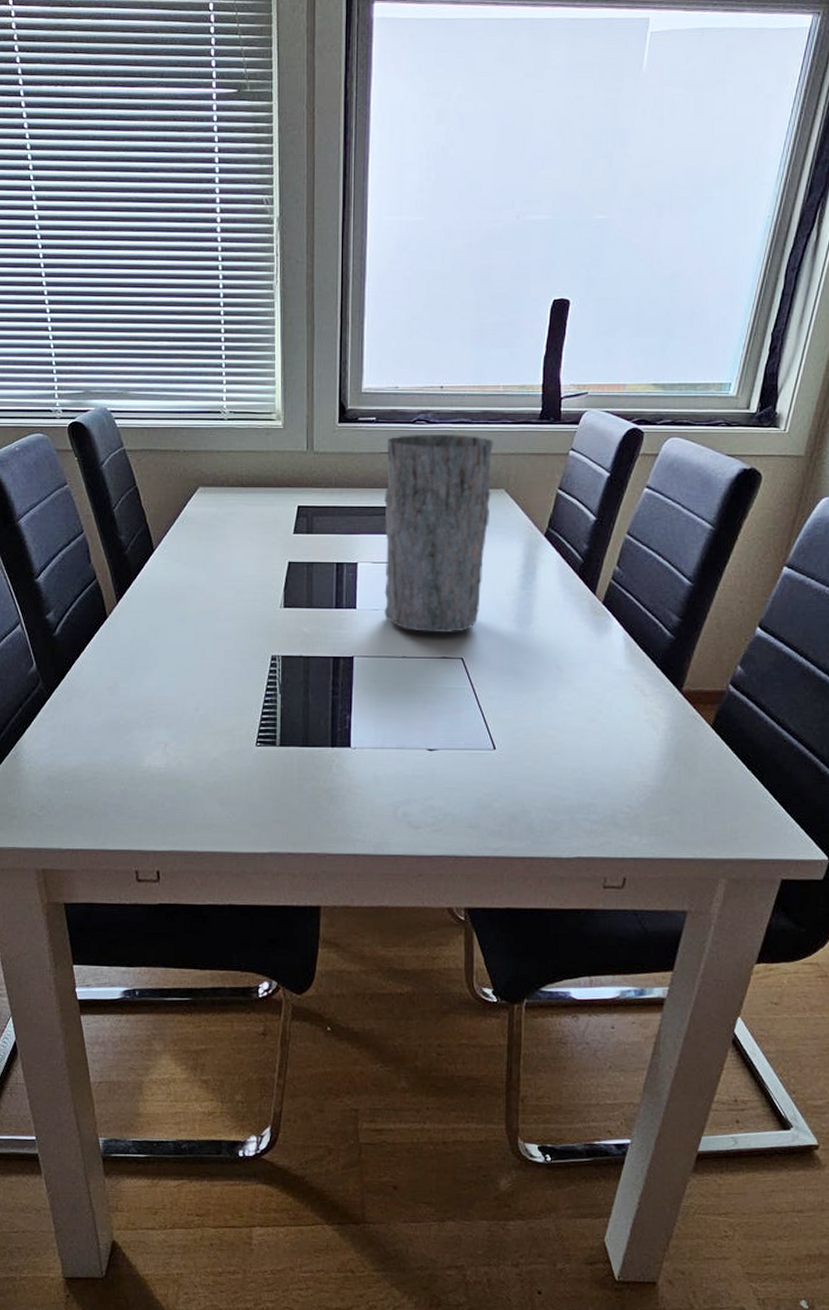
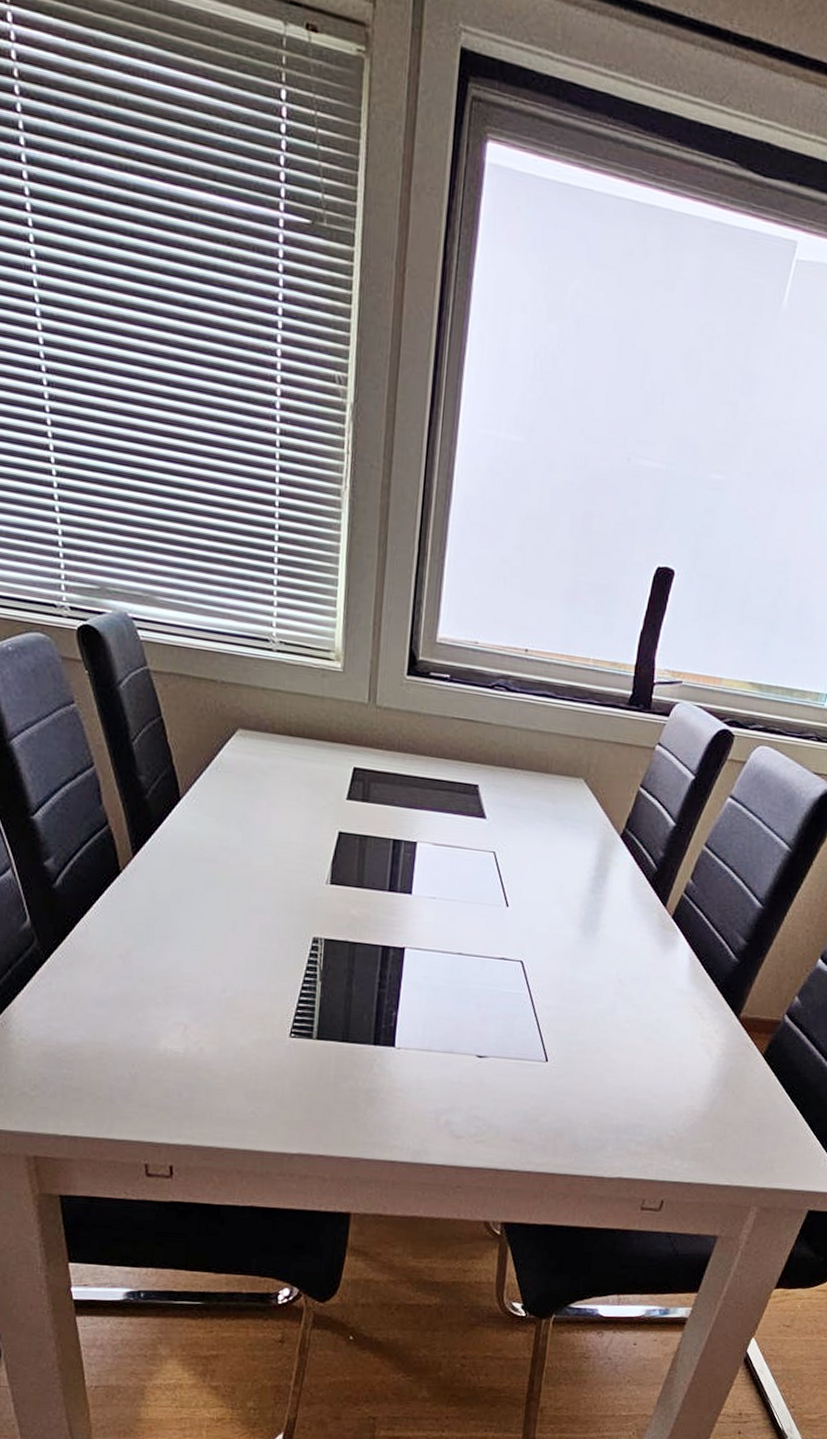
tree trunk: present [383,433,494,632] -> none [442,700,578,933]

